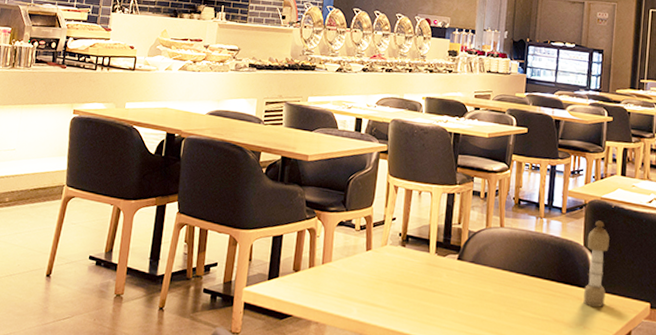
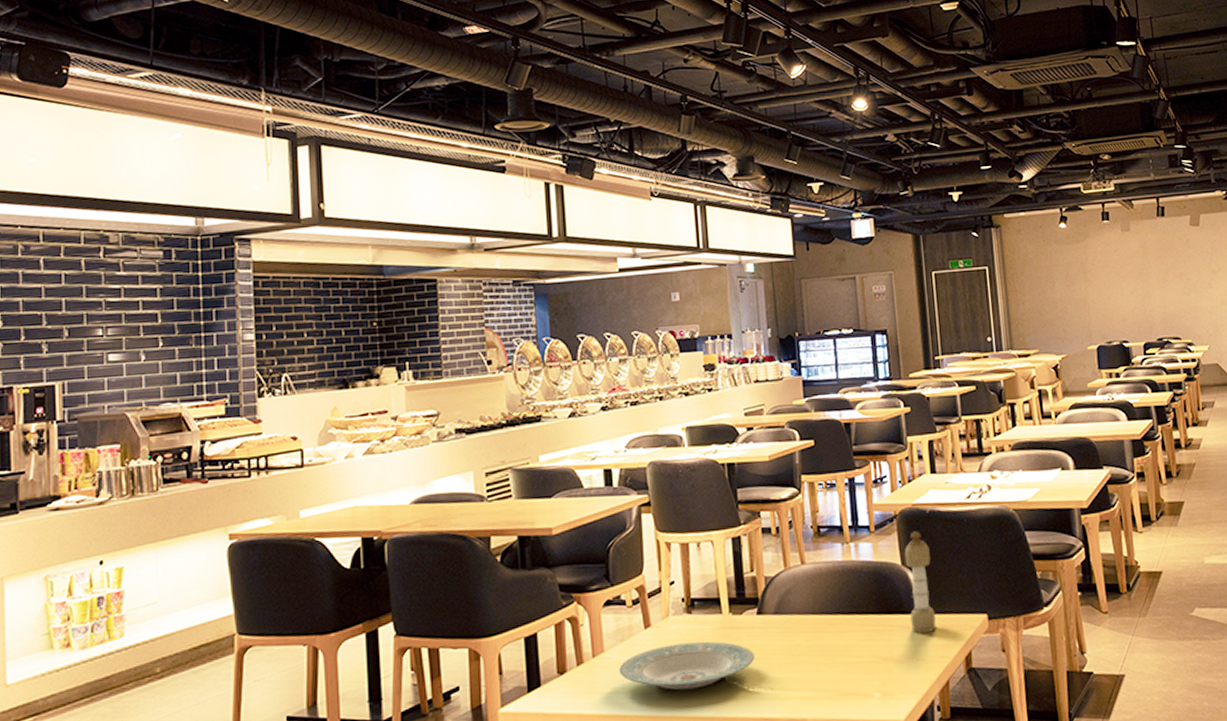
plate: none [341,267,450,309] -> present [619,641,754,691]

